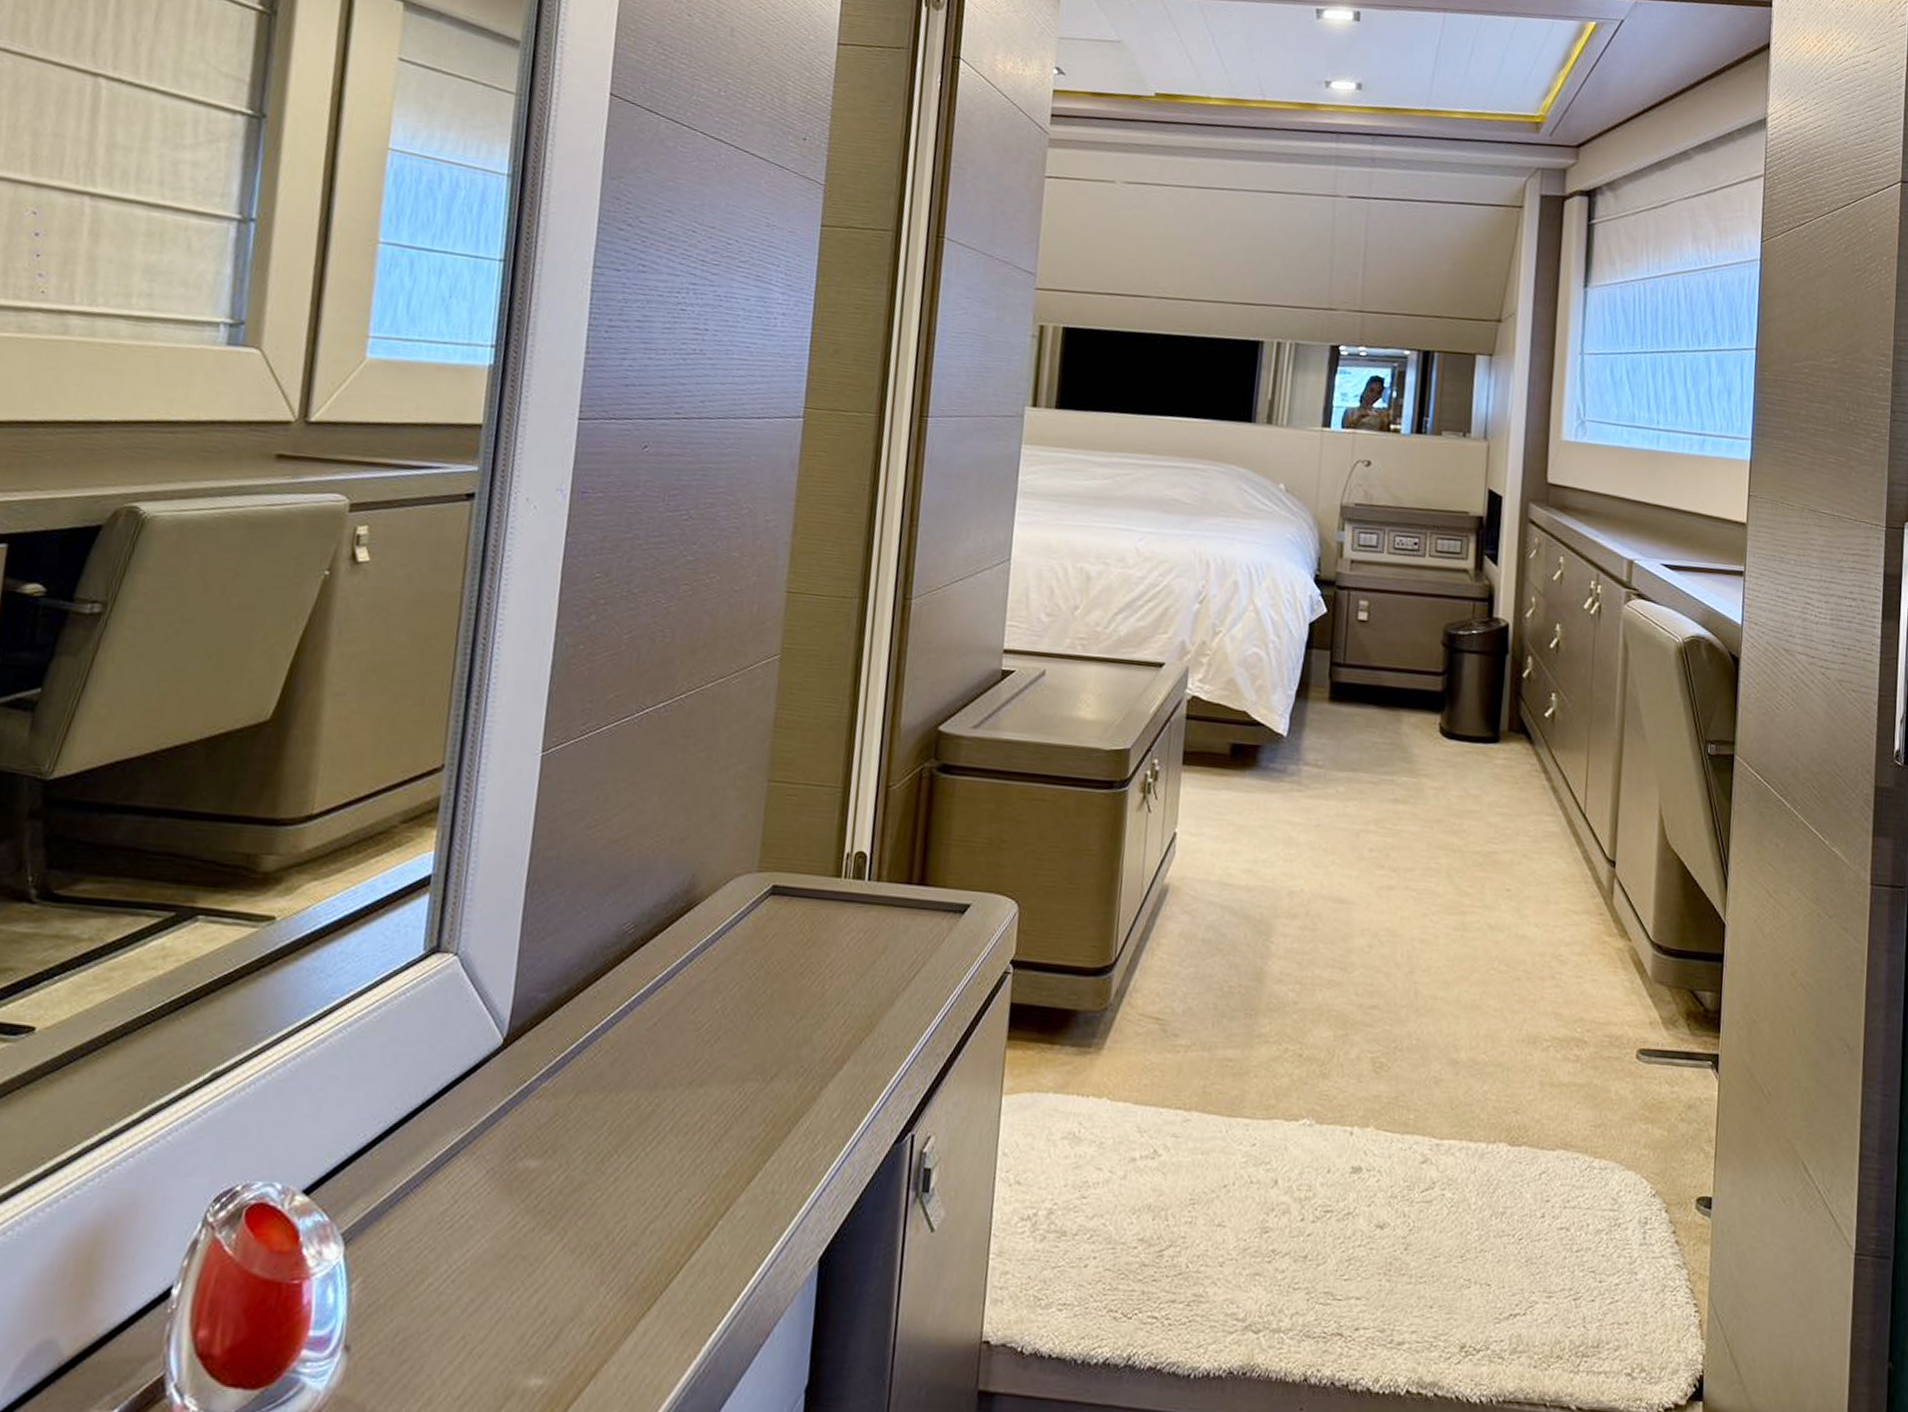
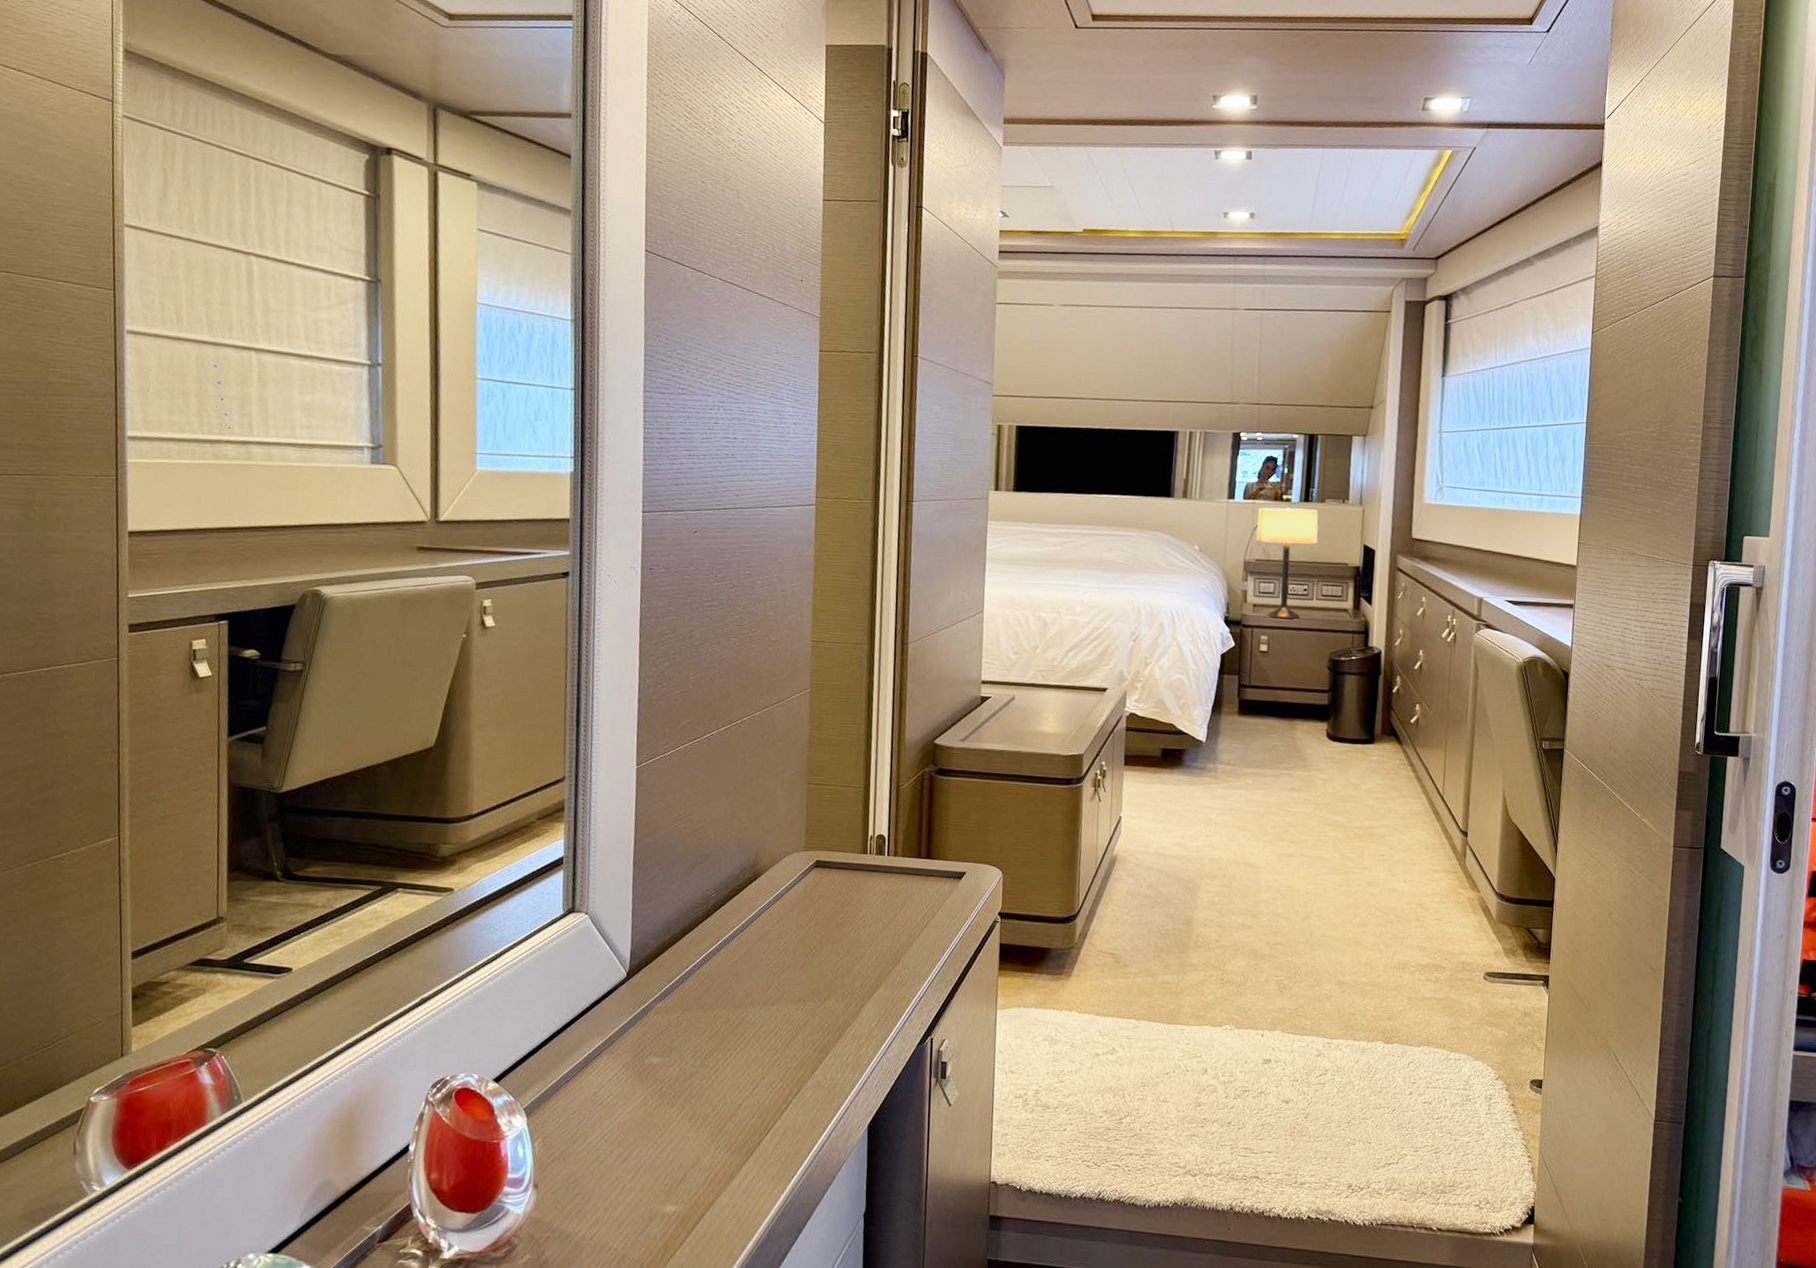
table lamp: none [1356,438,1434,581] -> present [1256,506,1319,620]

